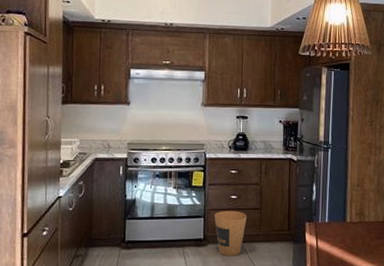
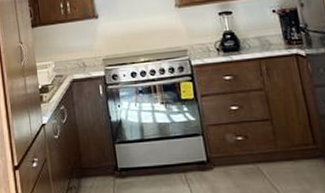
trash can: present [214,210,247,256] -> none [214,124,257,181]

